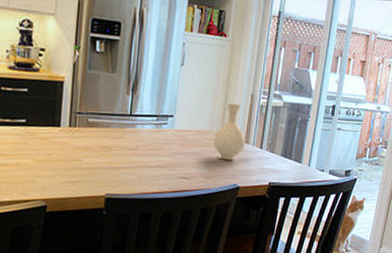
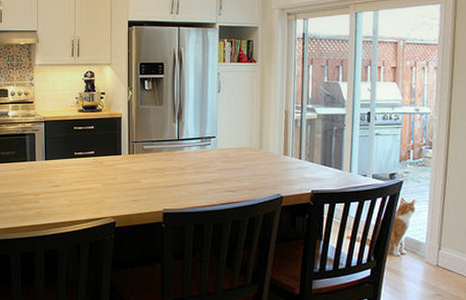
vase: present [213,103,246,161] -> none [254,121,284,172]

